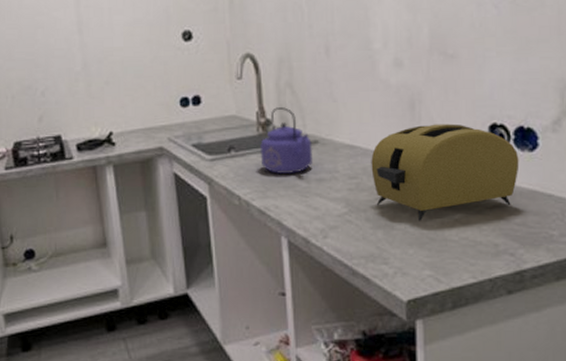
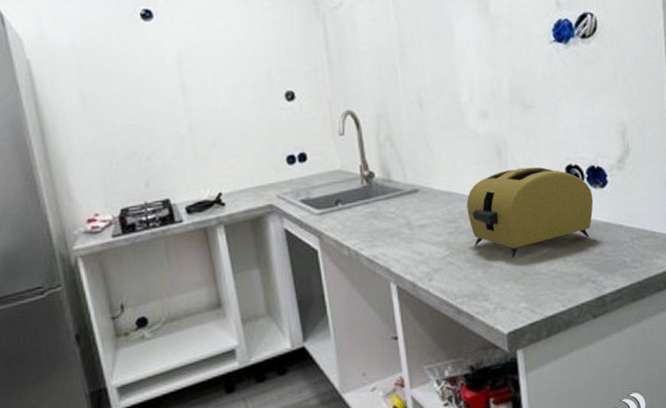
kettle: present [260,107,313,175] -> none [365,160,414,224]

